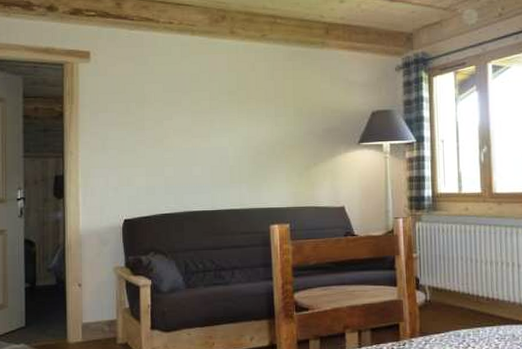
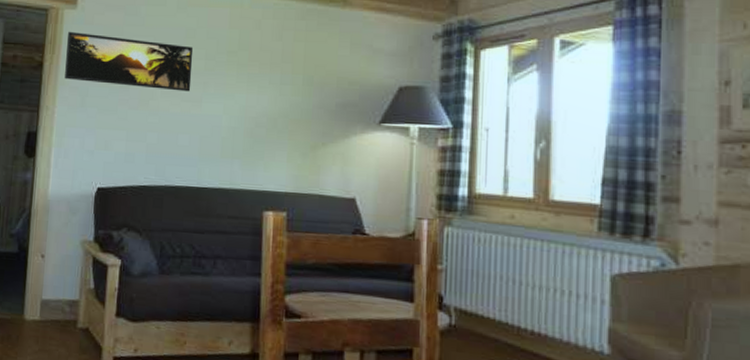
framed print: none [84,82,199,129] -> present [65,31,194,92]

